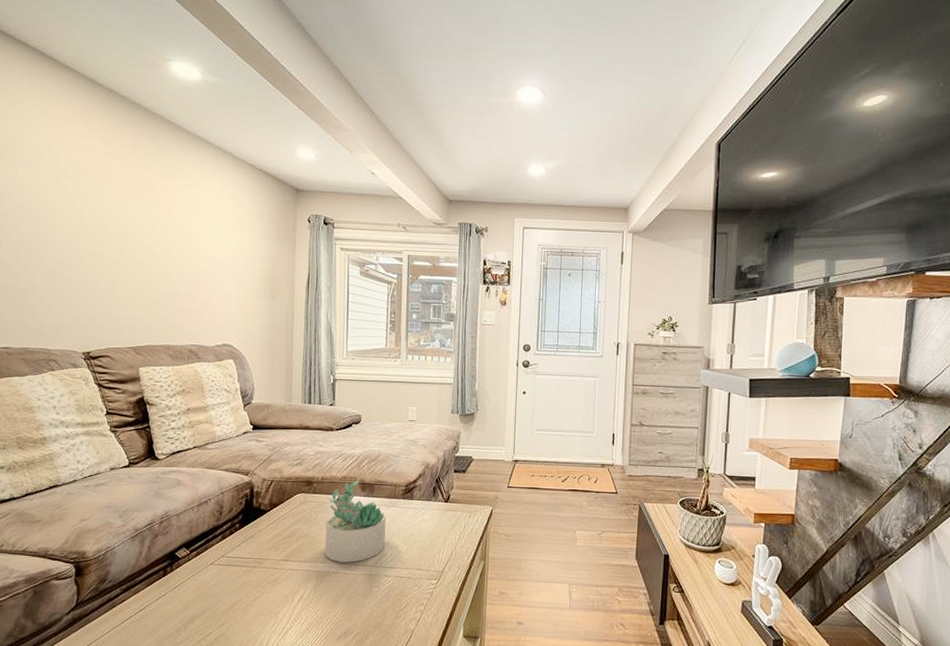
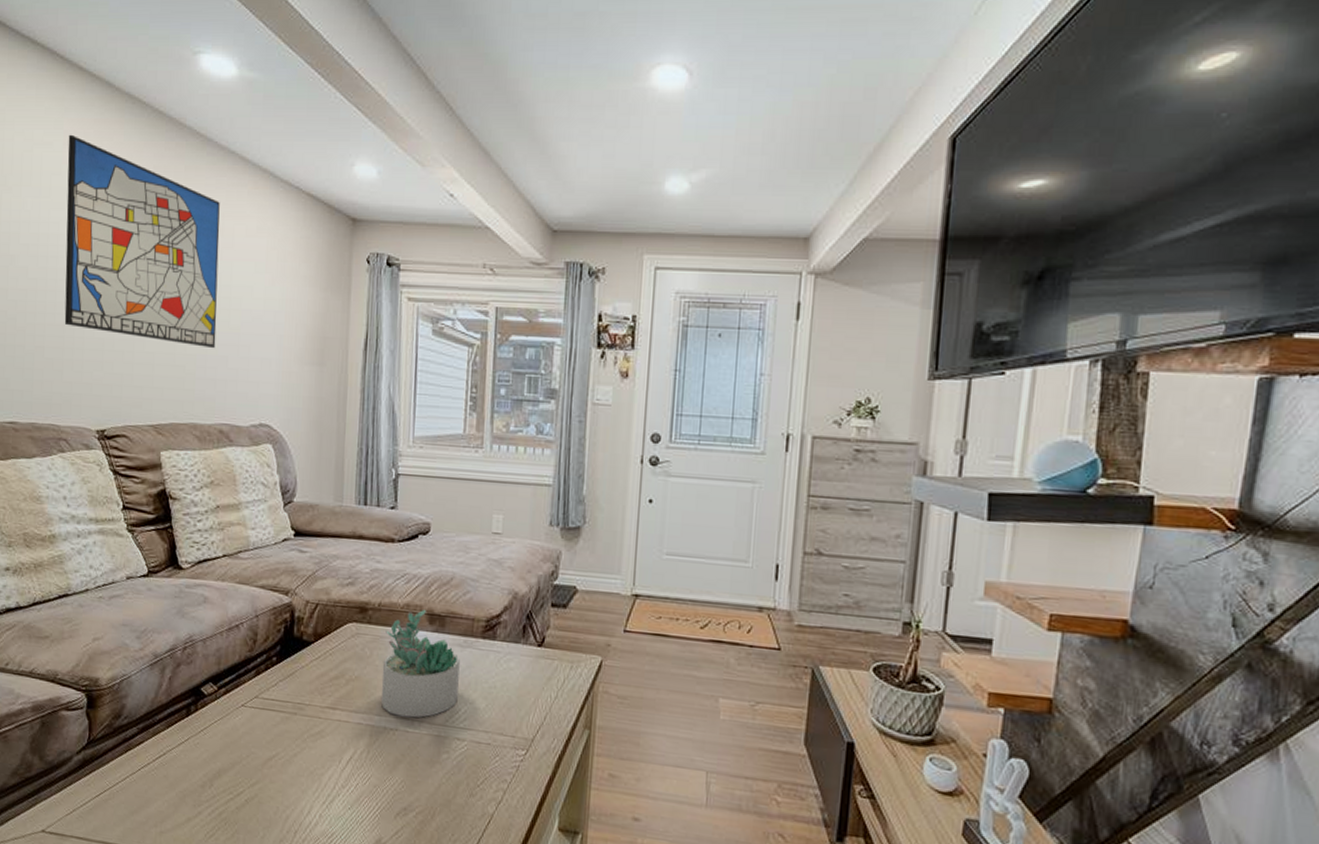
wall art: none [53,118,188,287] -> present [64,134,220,349]

